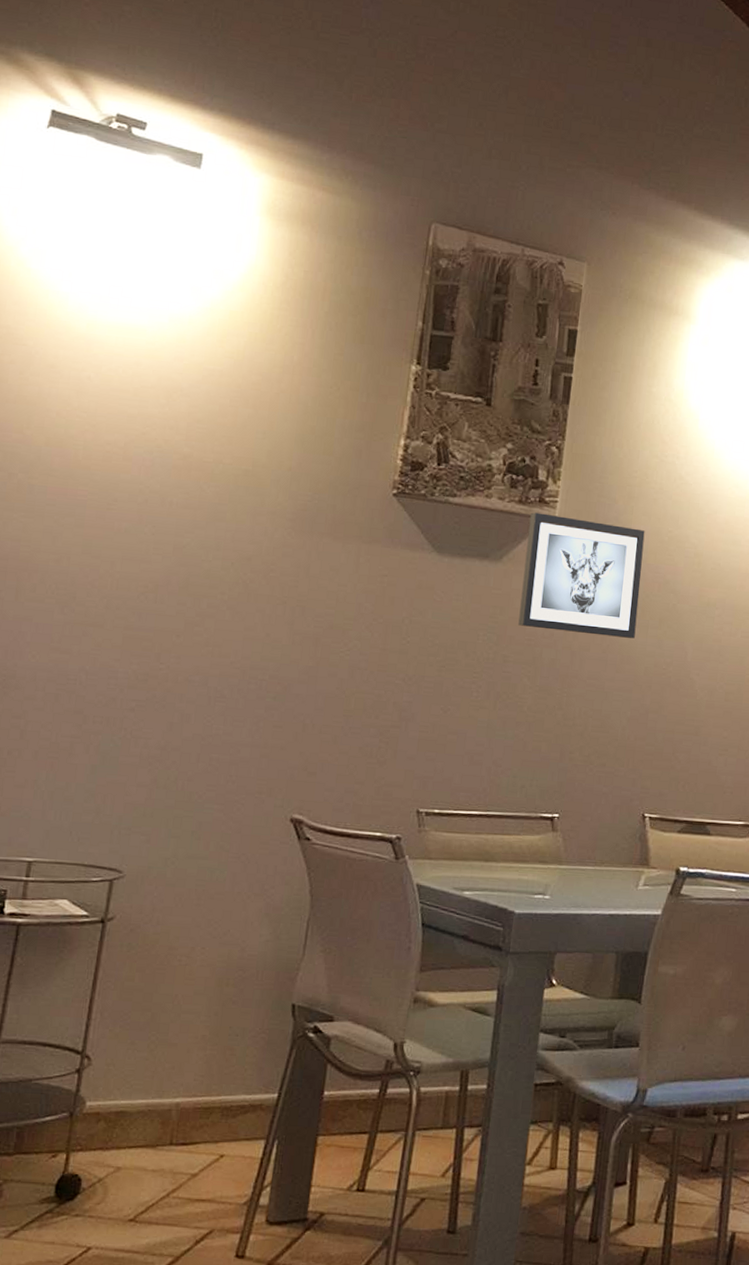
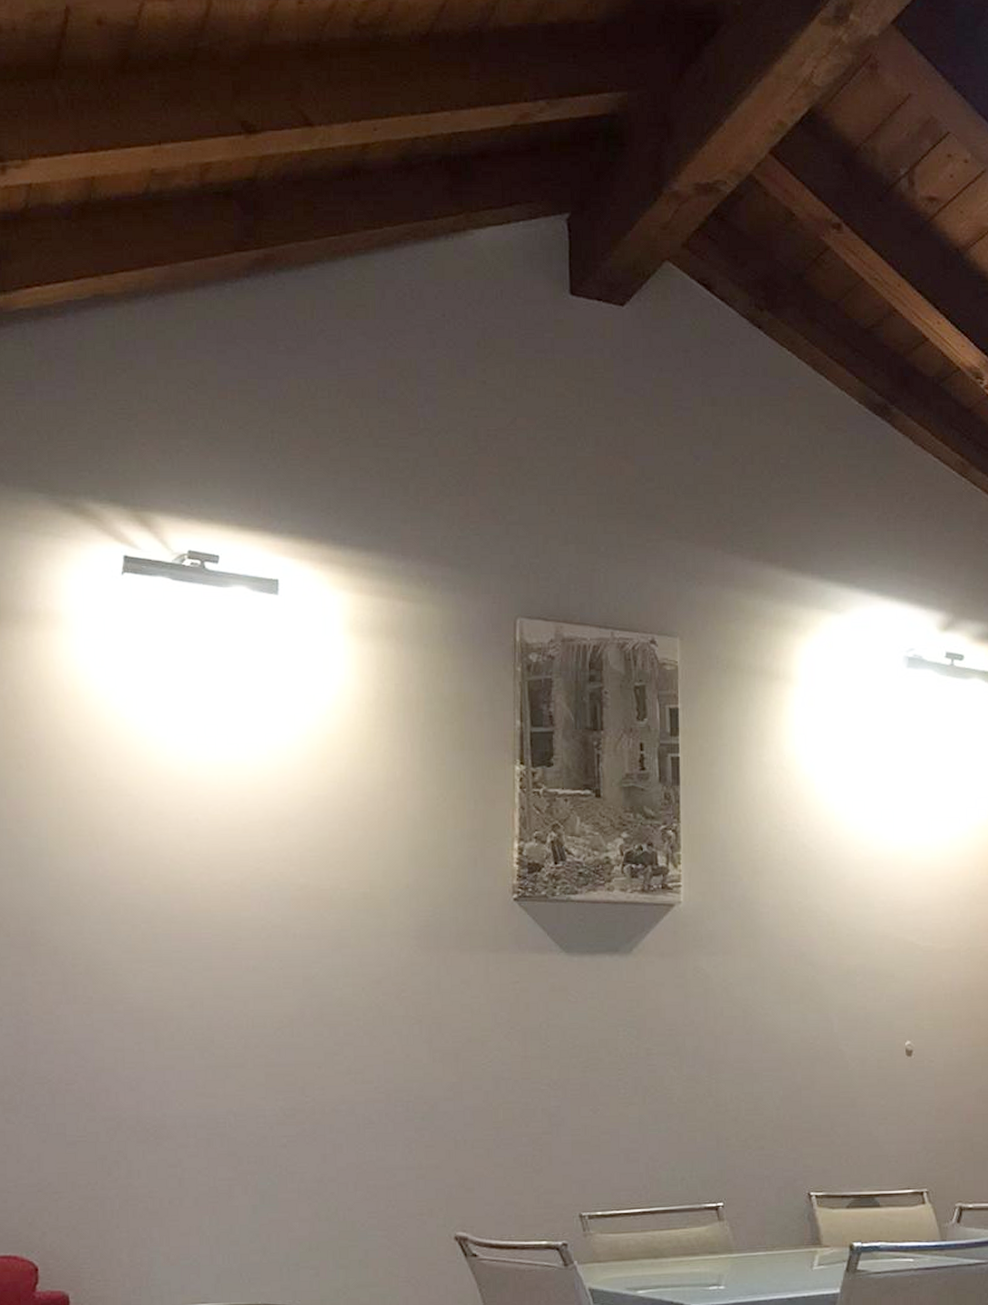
wall art: present [518,512,645,638] -> none [655,899,777,1017]

